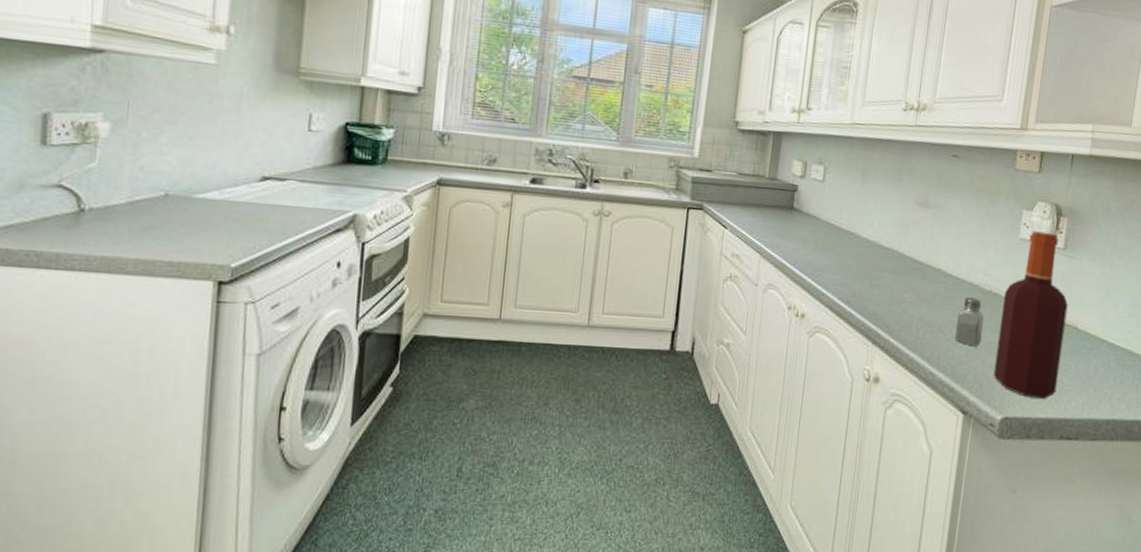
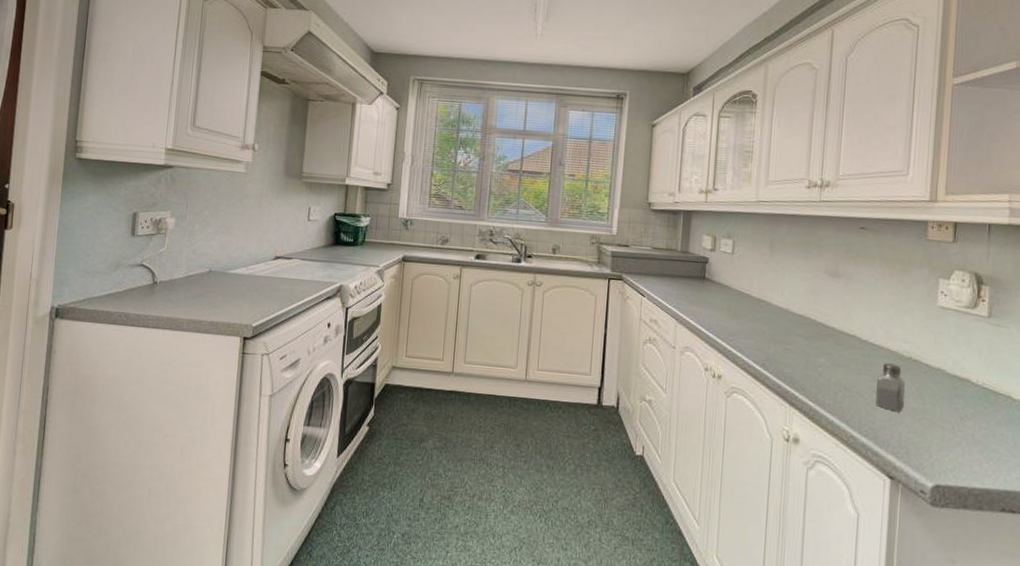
bottle: present [993,231,1068,399] -> none [920,299,998,469]

